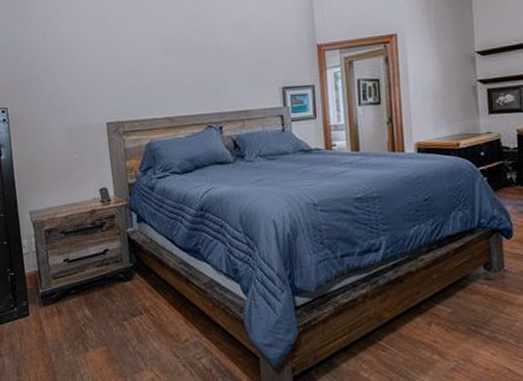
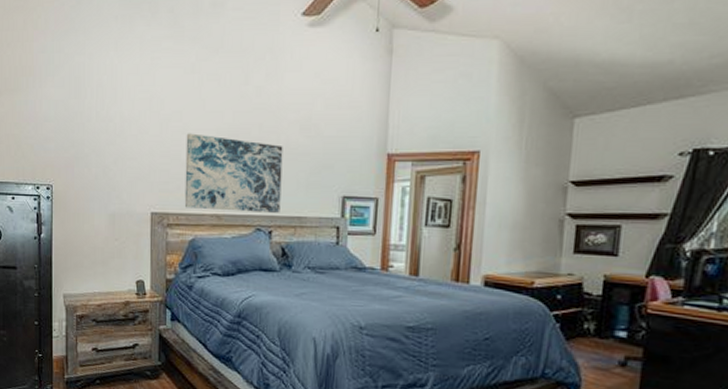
wall art: none [131,45,228,115] -> present [184,133,283,213]

